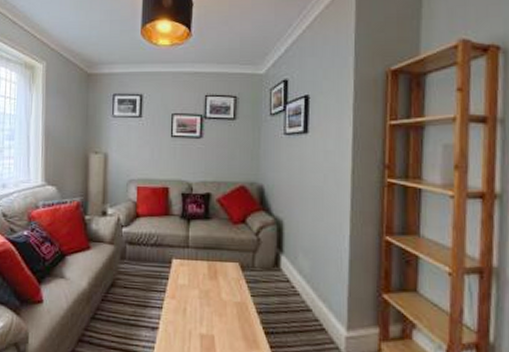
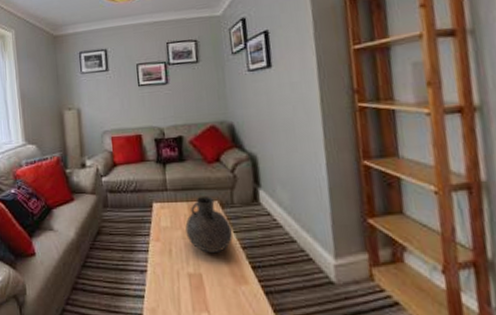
vase: none [203,256,251,316] -> present [185,195,234,254]

